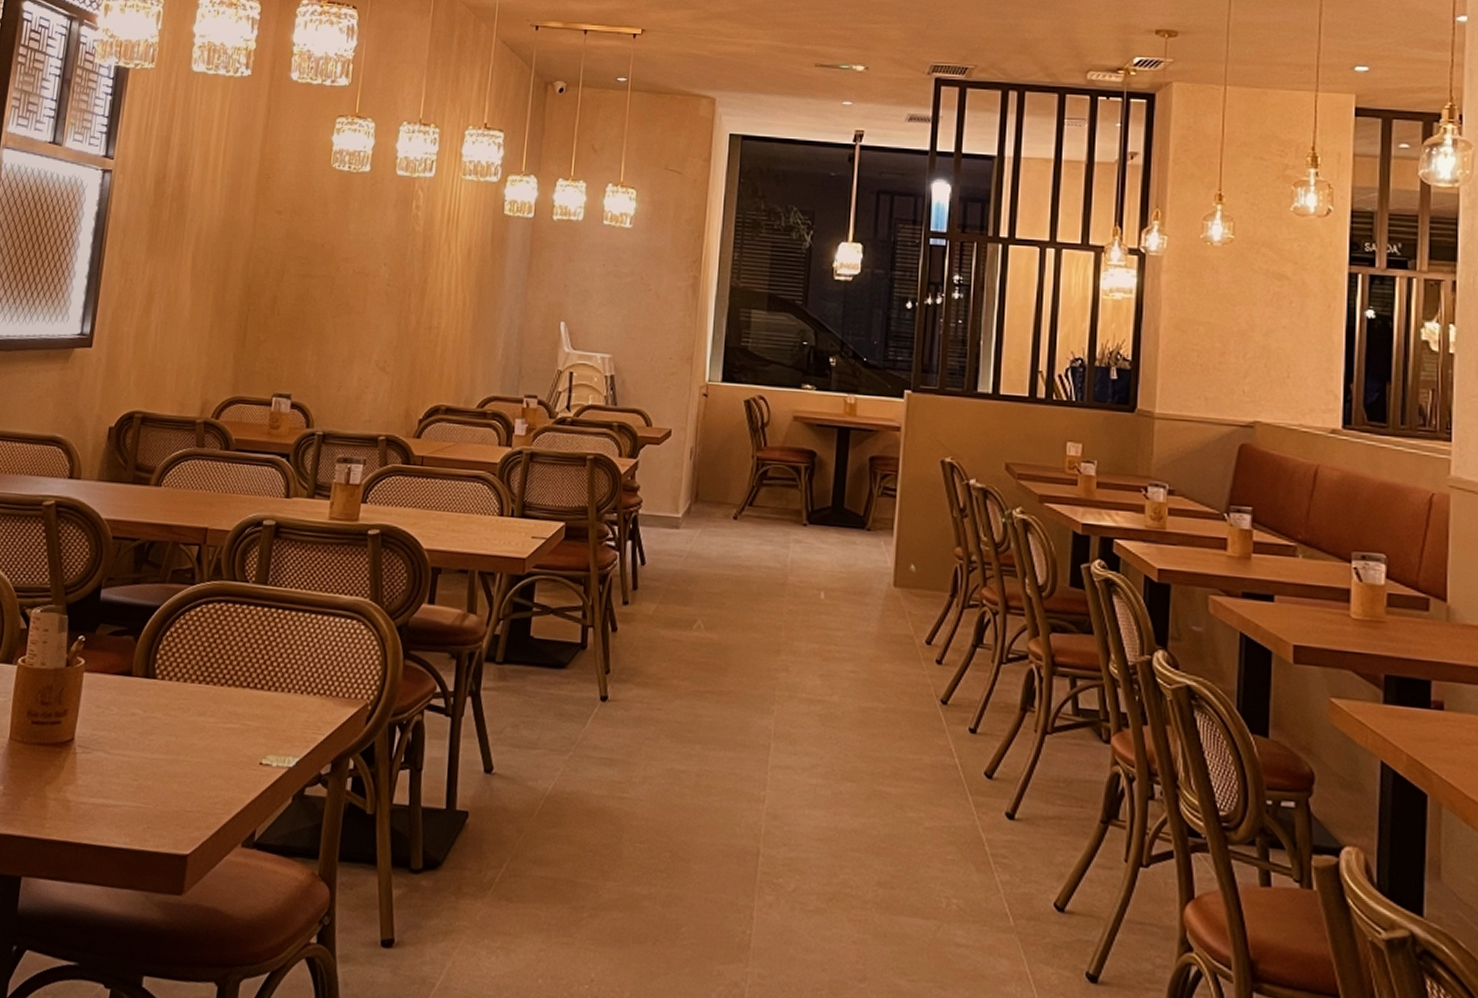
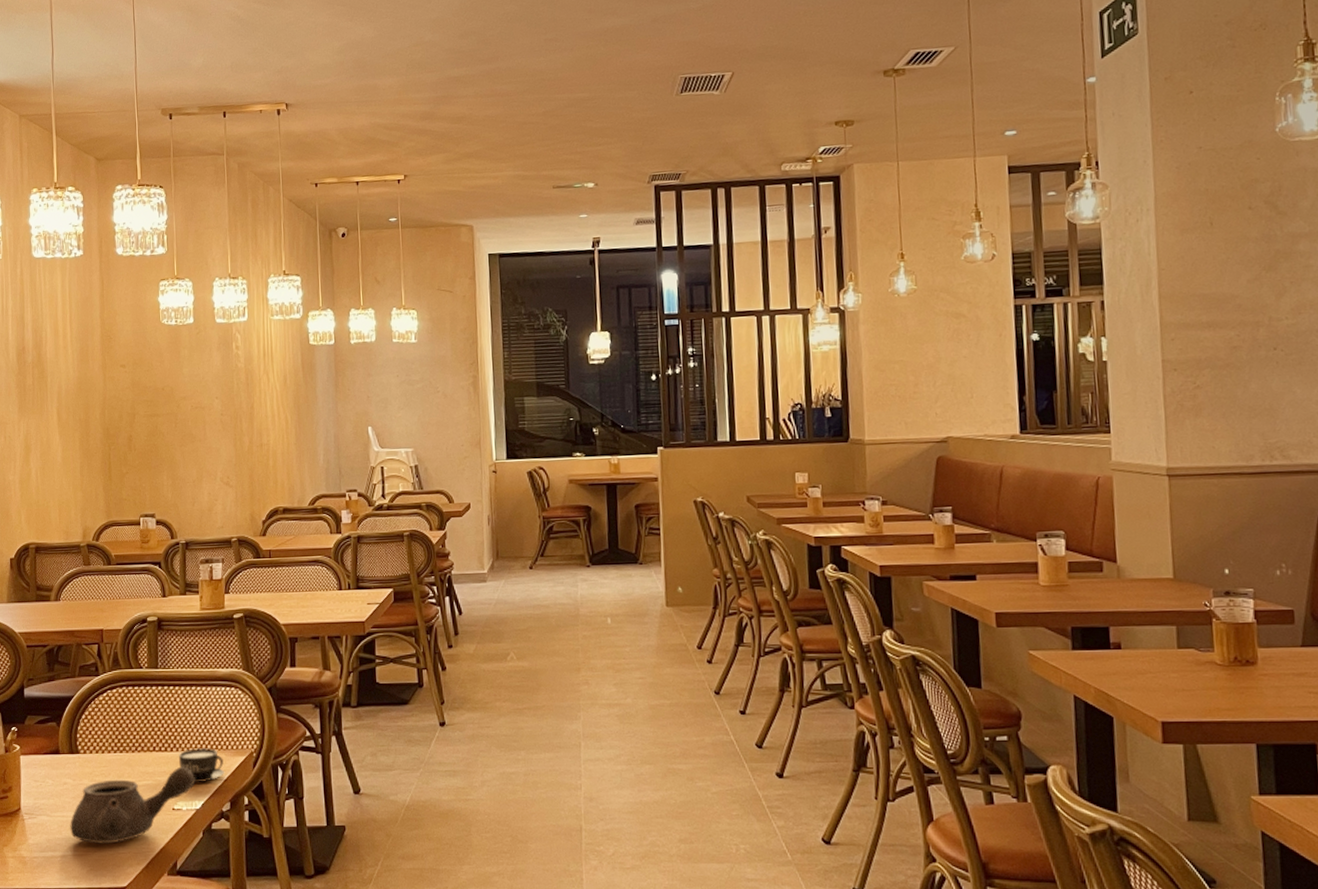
teapot: none [130,710,293,798] -> present [70,766,195,844]
teacup: none [276,689,331,735] -> present [179,747,225,783]

